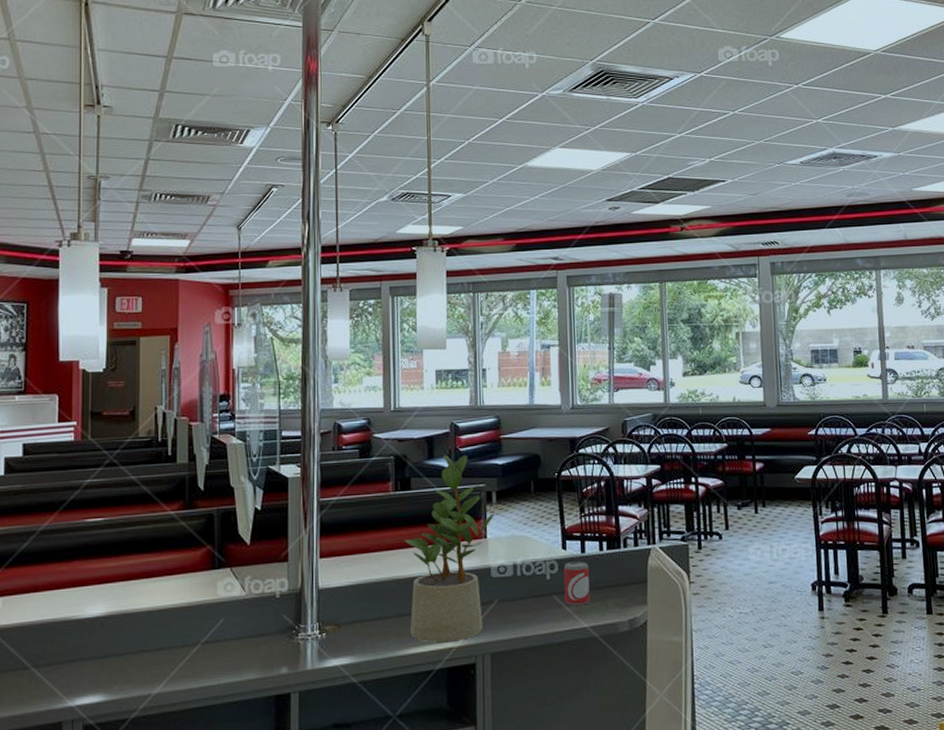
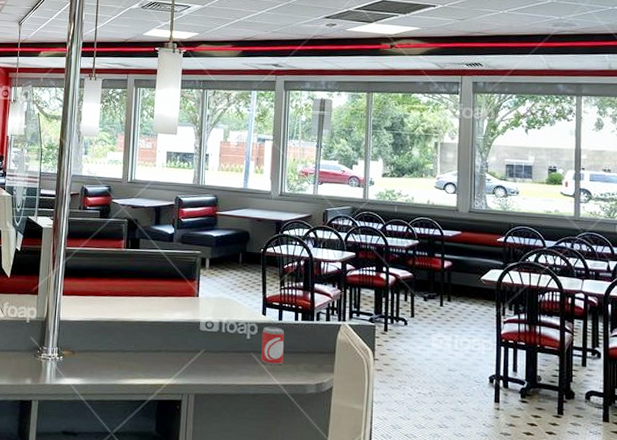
potted plant: present [404,454,494,642] -> none [130,222,206,379]

